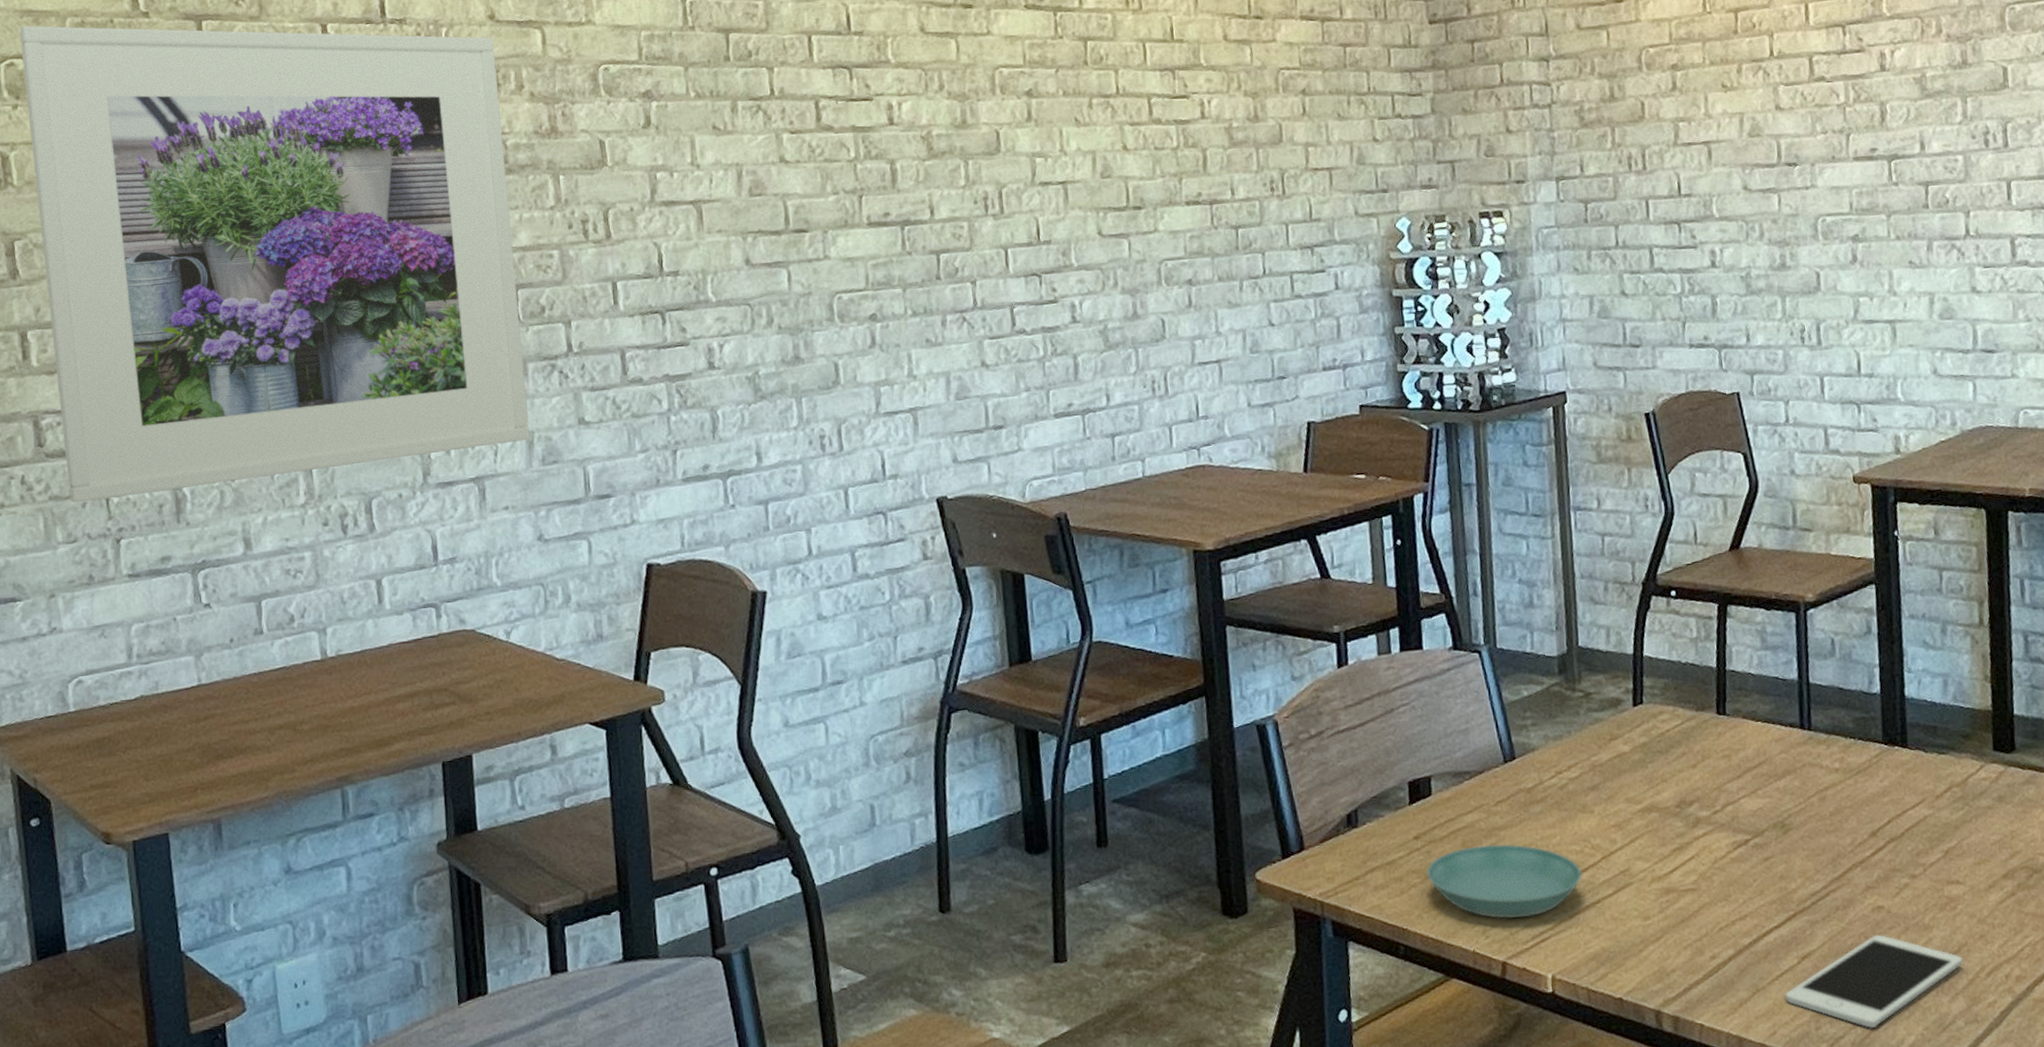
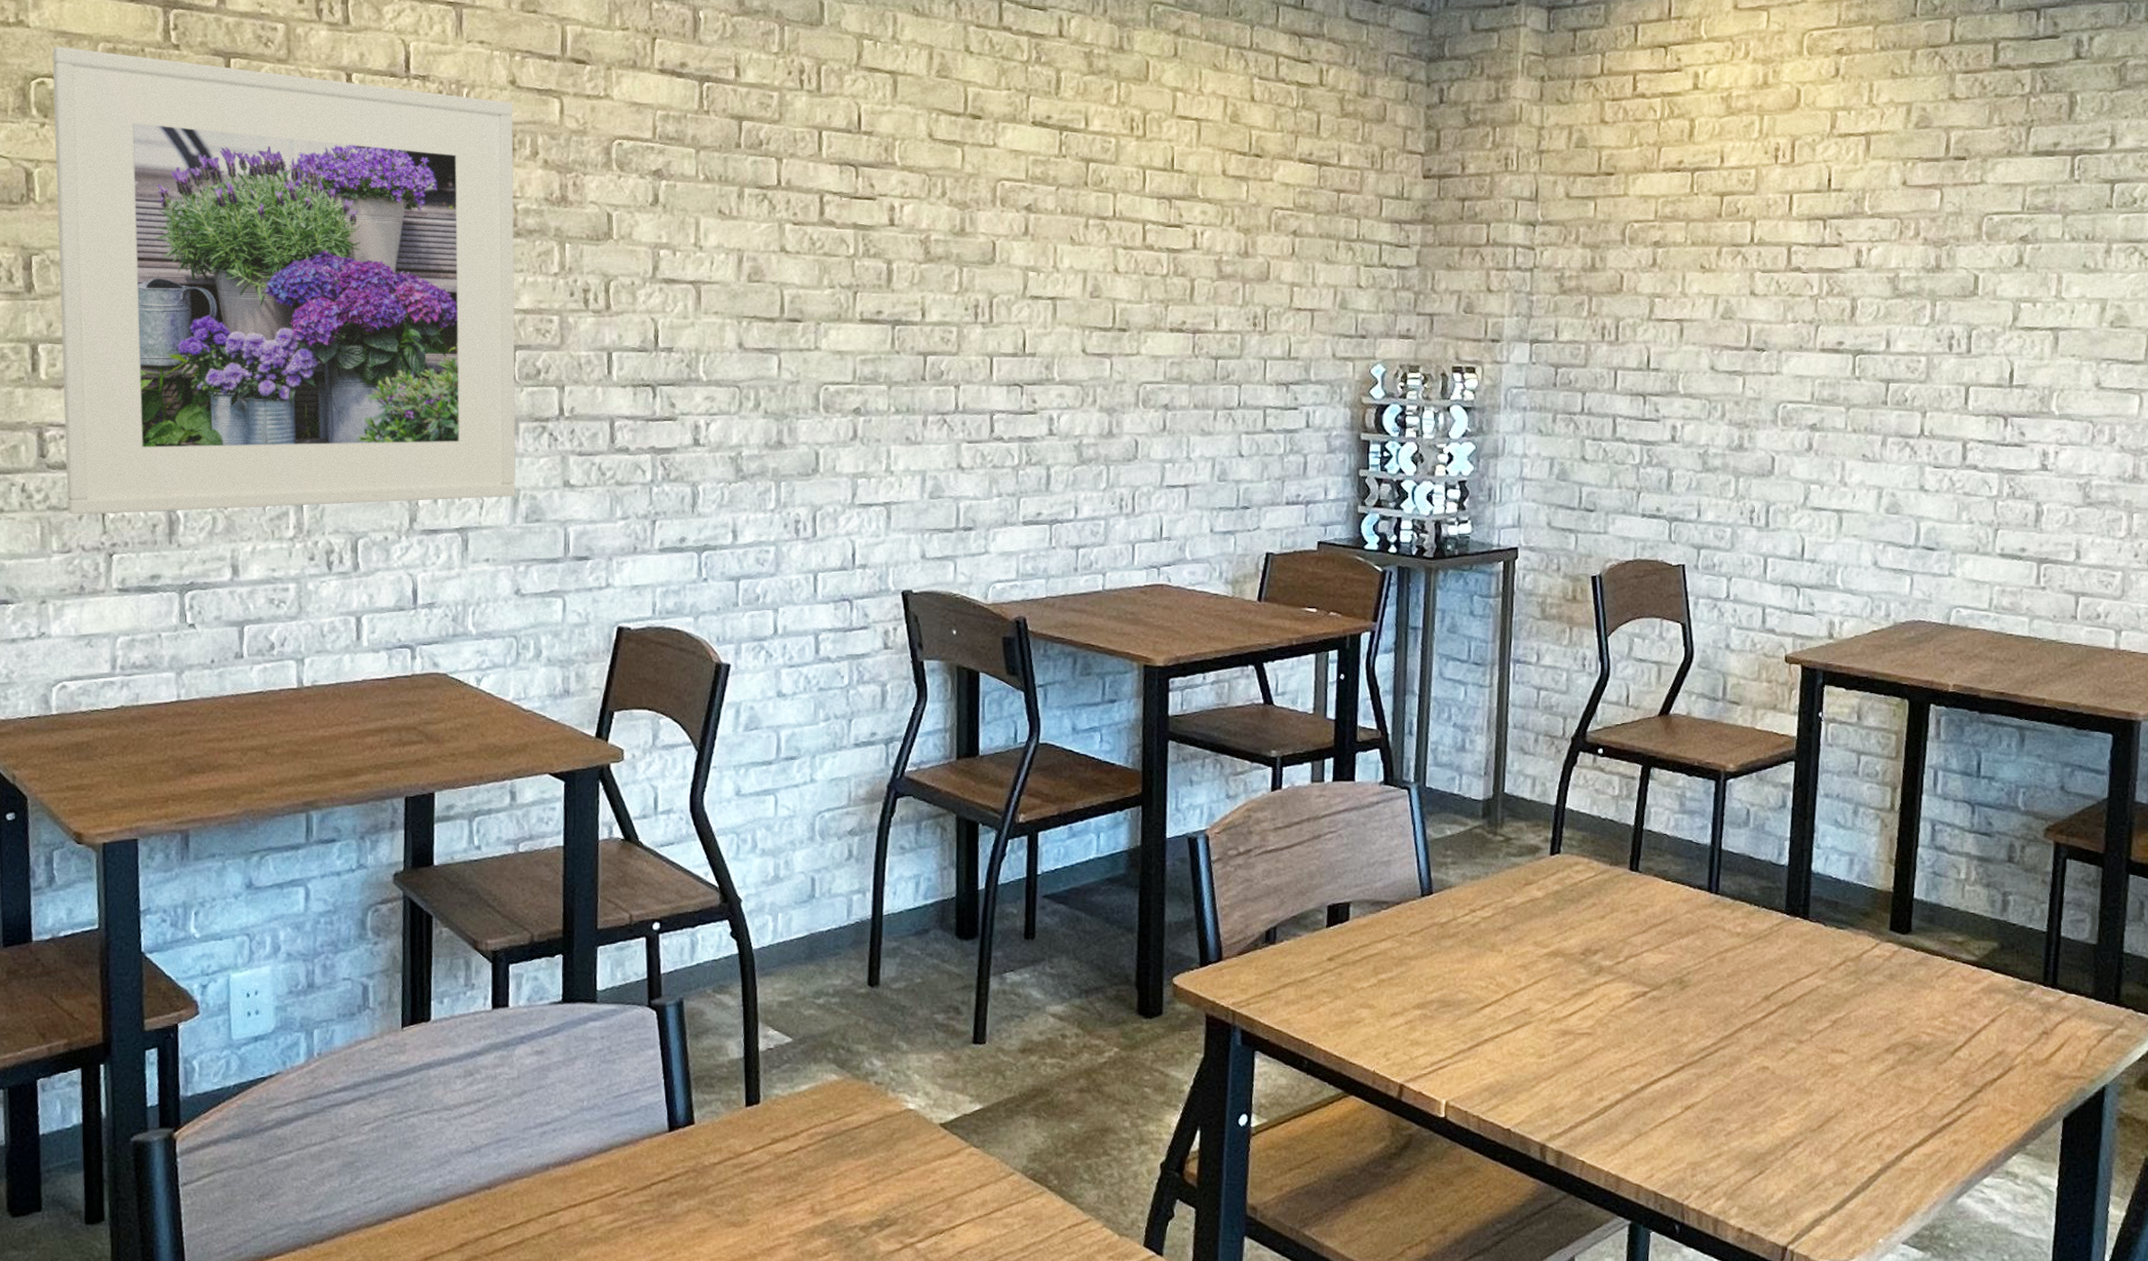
saucer: present [1426,844,1583,919] -> none [1337,972,1485,1045]
cell phone: present [1784,934,1963,1028] -> none [1664,1093,1838,1180]

